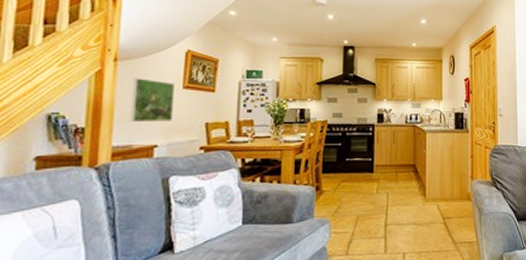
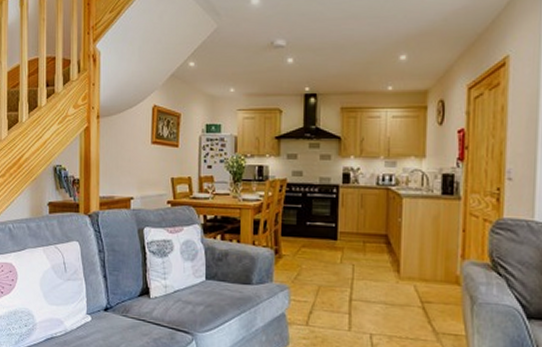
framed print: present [129,78,174,122] -> none [111,134,144,175]

